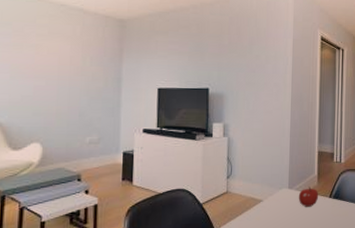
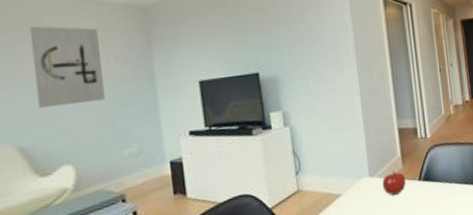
wall art: none [20,22,79,93] -> present [30,26,105,109]

